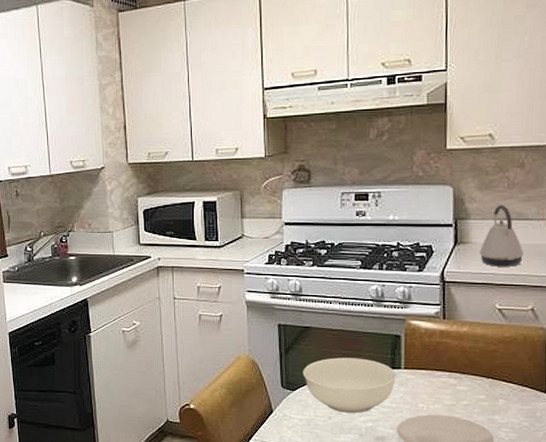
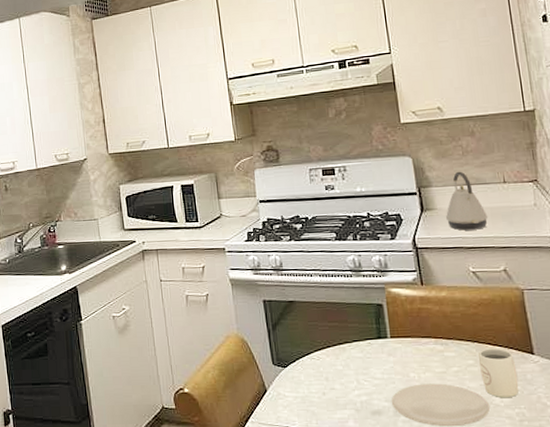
bowl: present [303,357,396,413] -> none [292,329,384,387]
mug: none [490,385,528,433] -> present [478,348,519,398]

